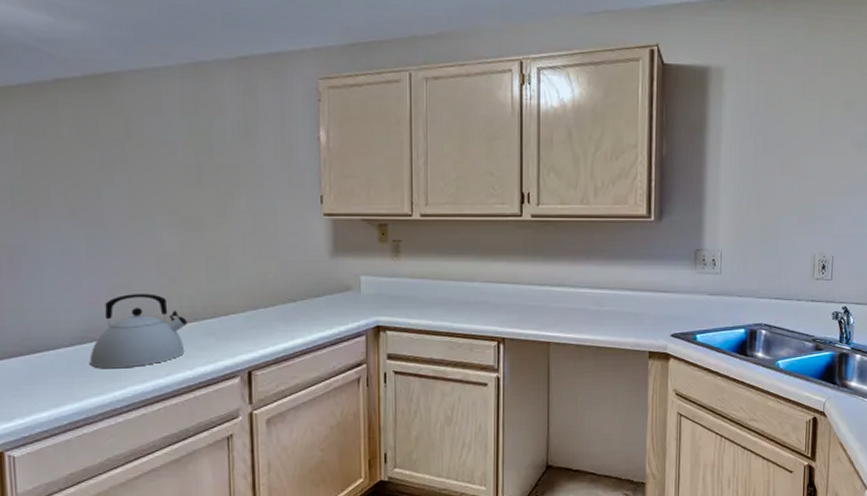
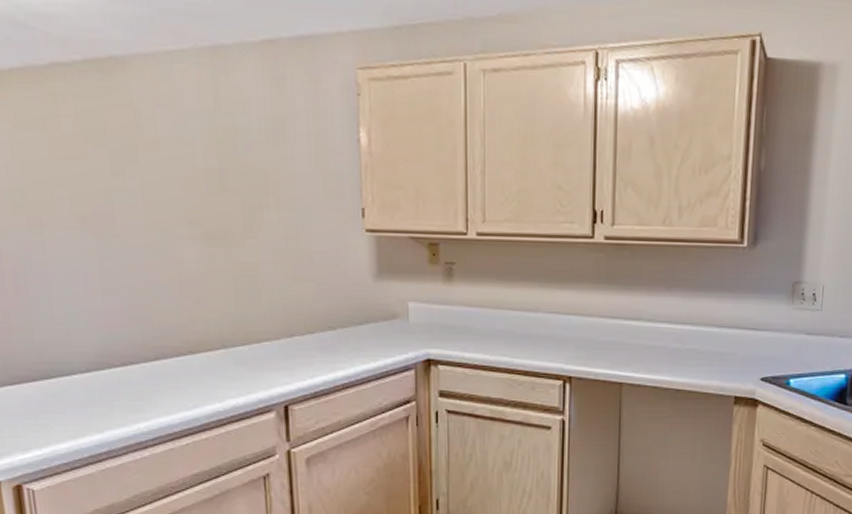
kettle: present [89,294,187,369] -> none [108,316,215,399]

